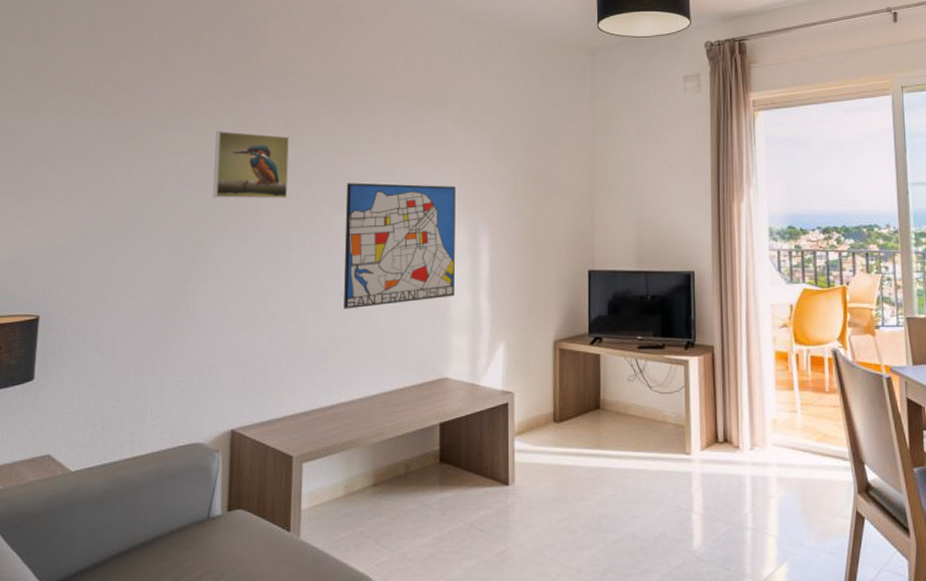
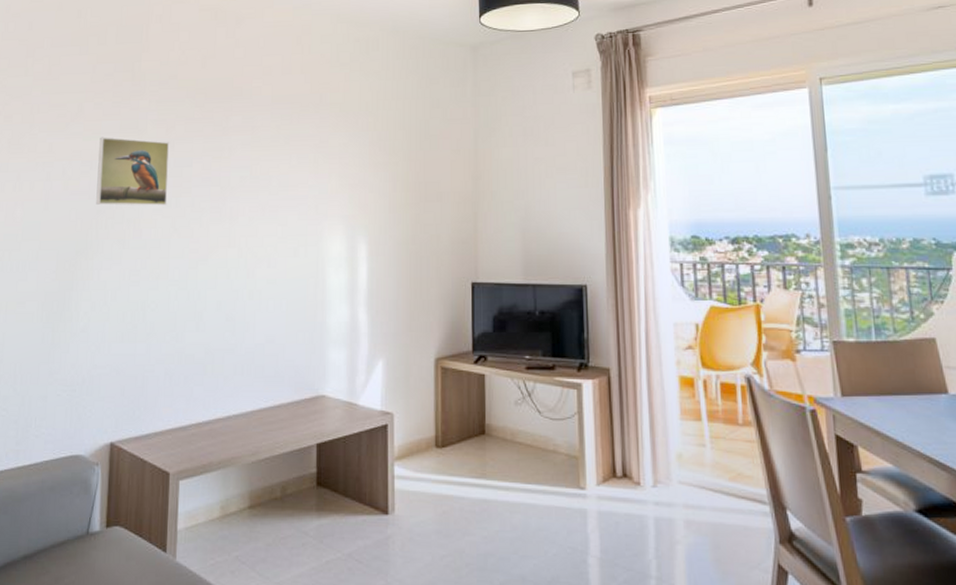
wall art: present [344,183,456,309] -> none [221,189,333,320]

